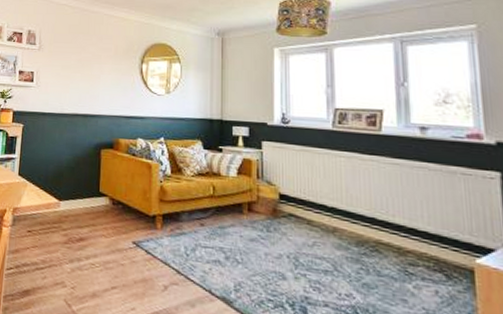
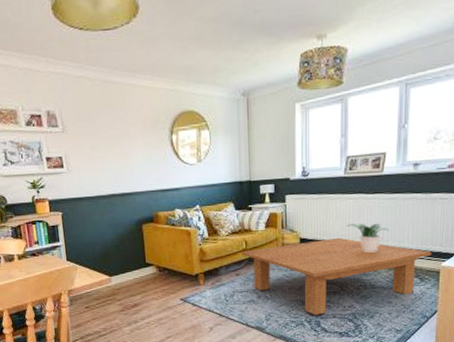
coffee table: none [208,197,459,299] -> present [242,237,432,315]
potted plant: none [337,186,395,228] -> present [346,223,389,253]

